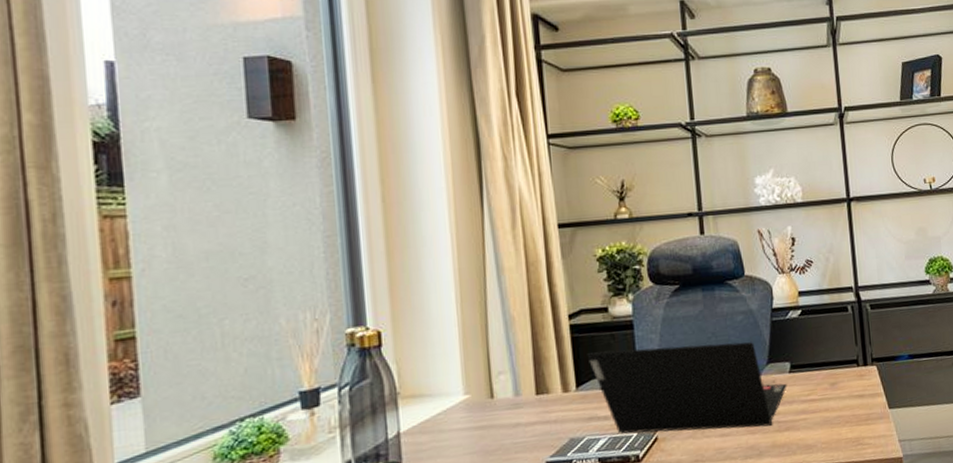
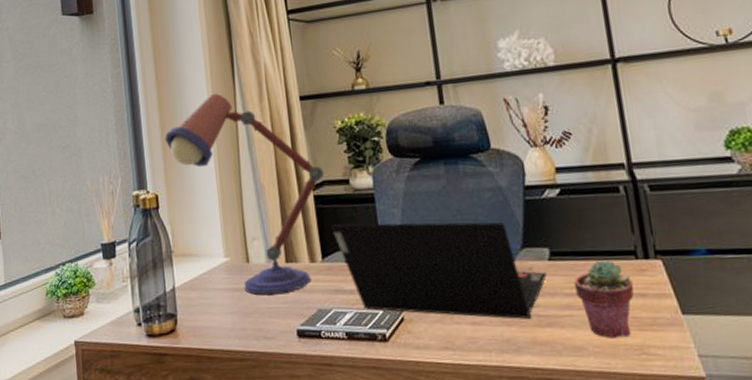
desk lamp: none [392,218,582,431] -> present [164,93,325,295]
potted succulent: none [808,369,855,435] -> present [573,260,634,339]

